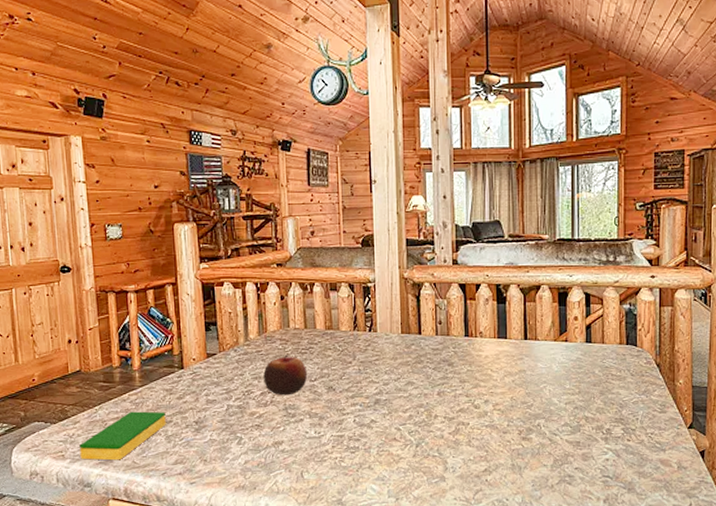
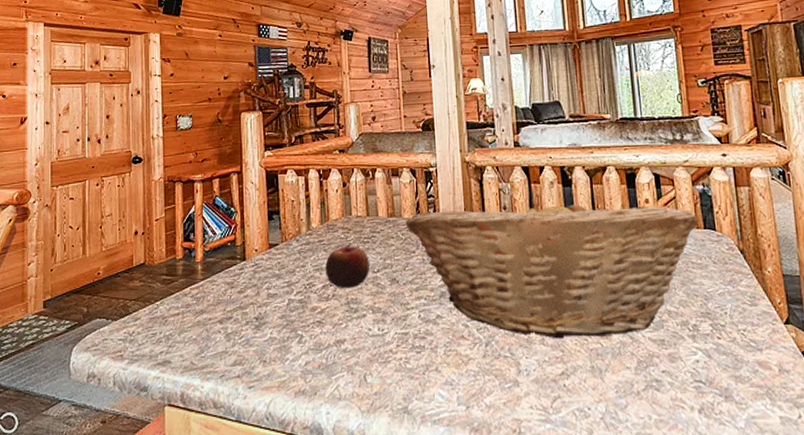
dish sponge: present [79,411,166,461] -> none [139,306,226,361]
fruit basket: none [342,310,622,441] -> present [405,194,699,339]

